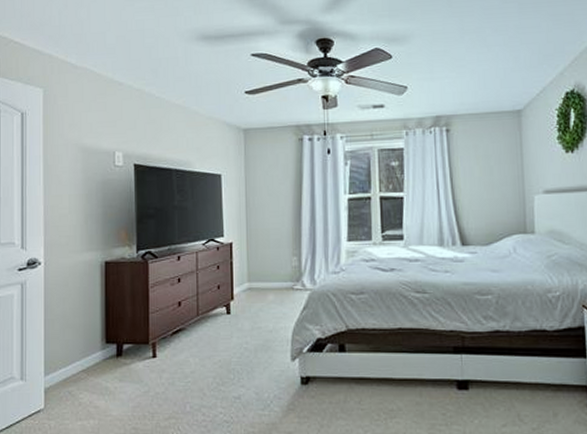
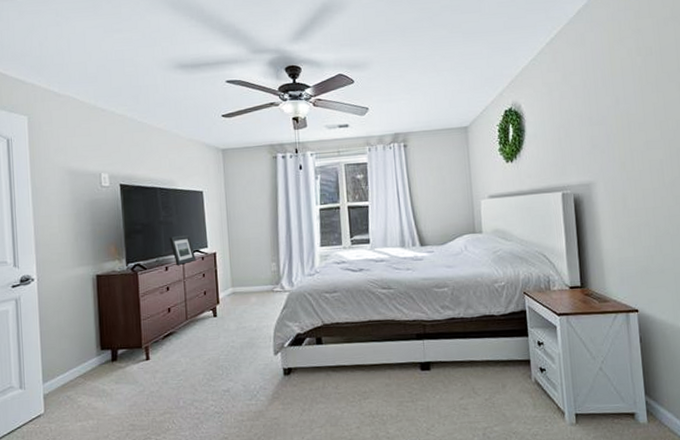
picture frame: none [183,222,211,255] -> present [169,235,196,265]

